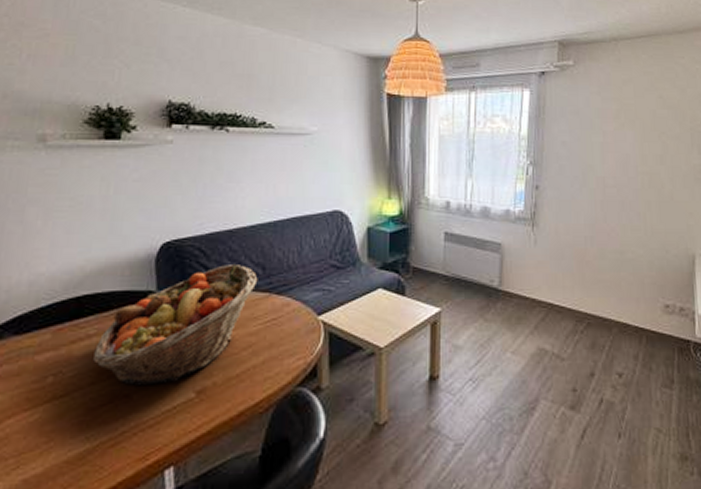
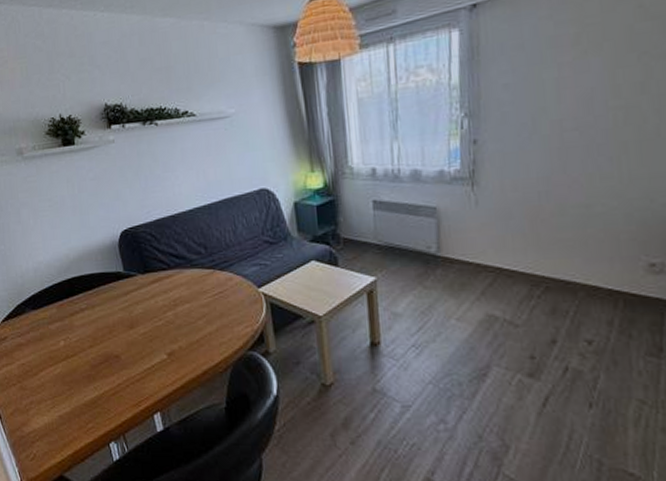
fruit basket: present [92,265,258,385] -> none [87,246,202,348]

